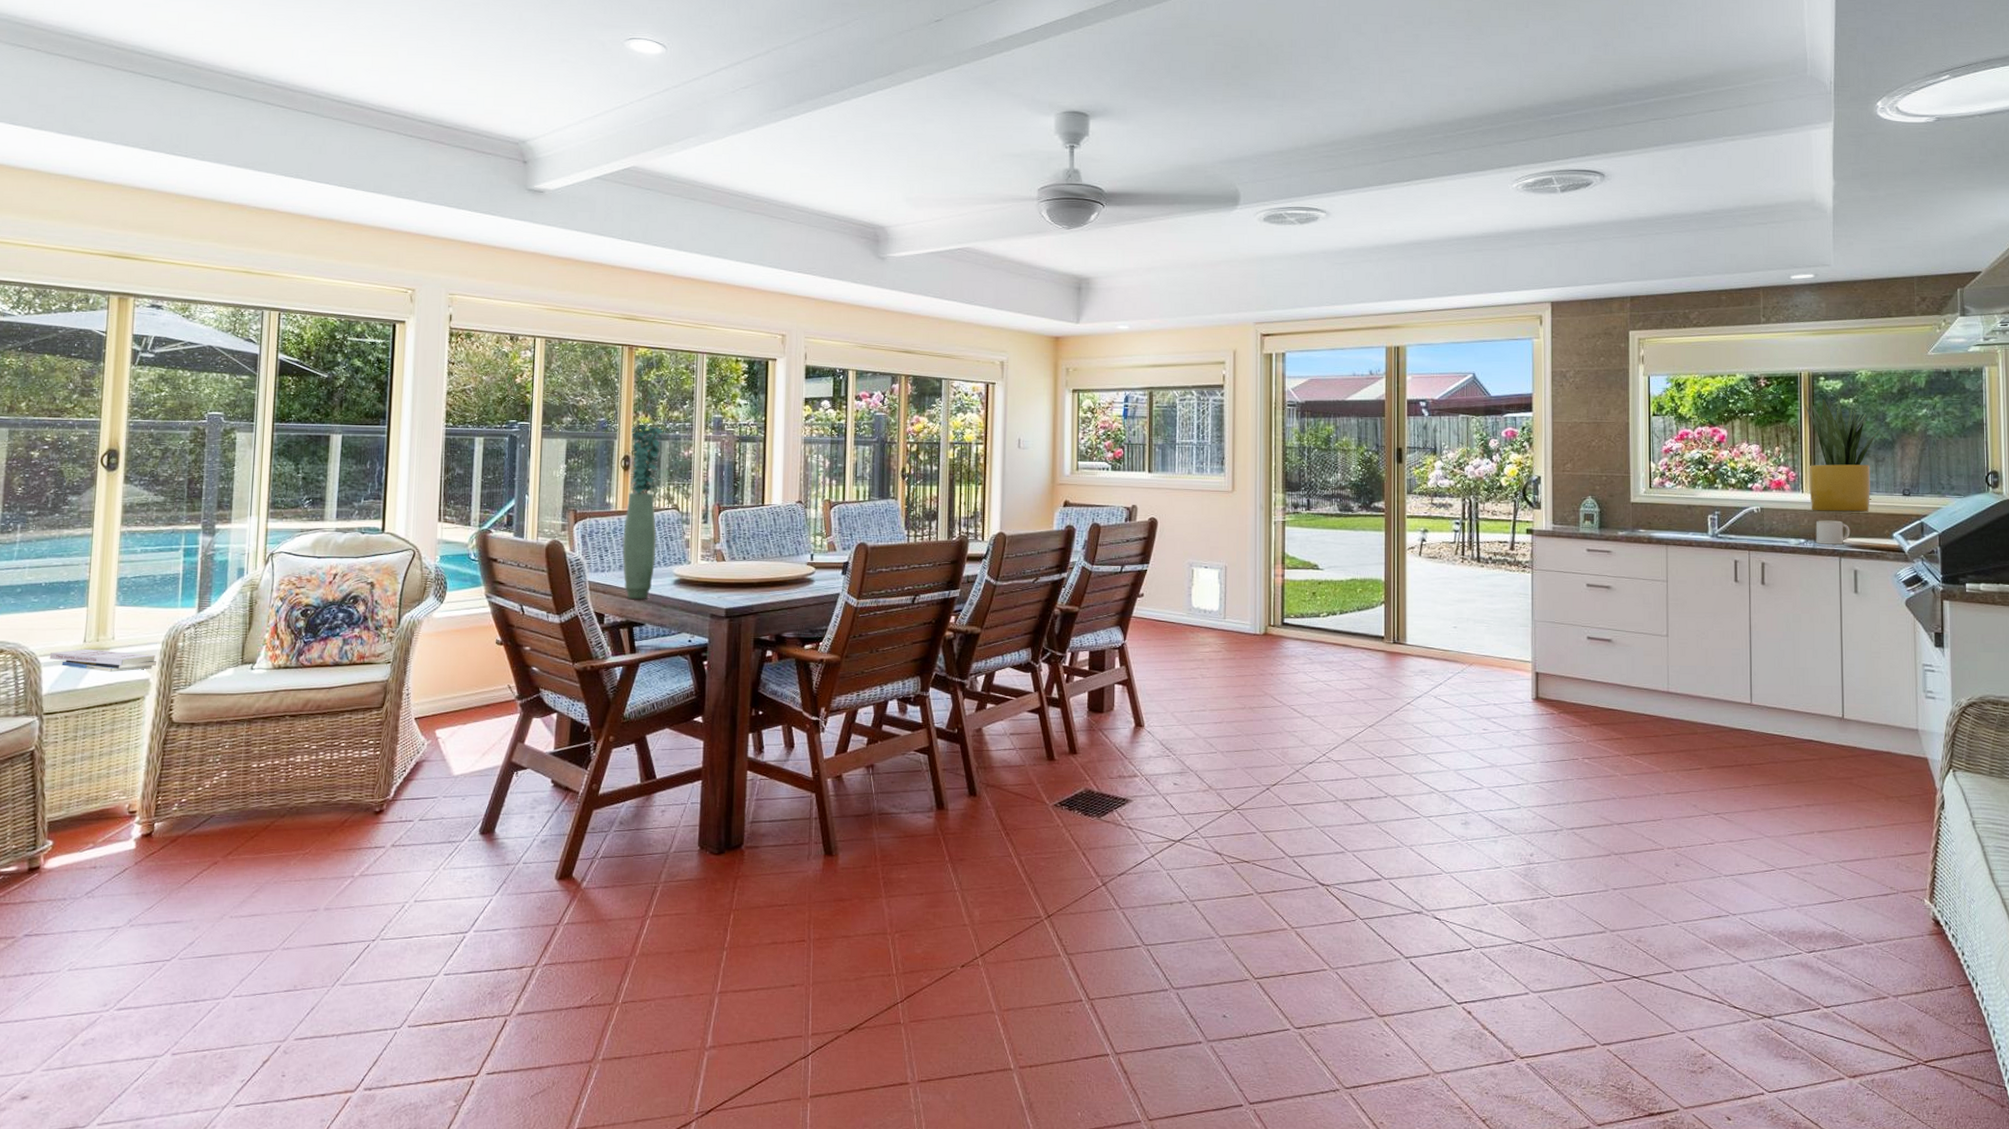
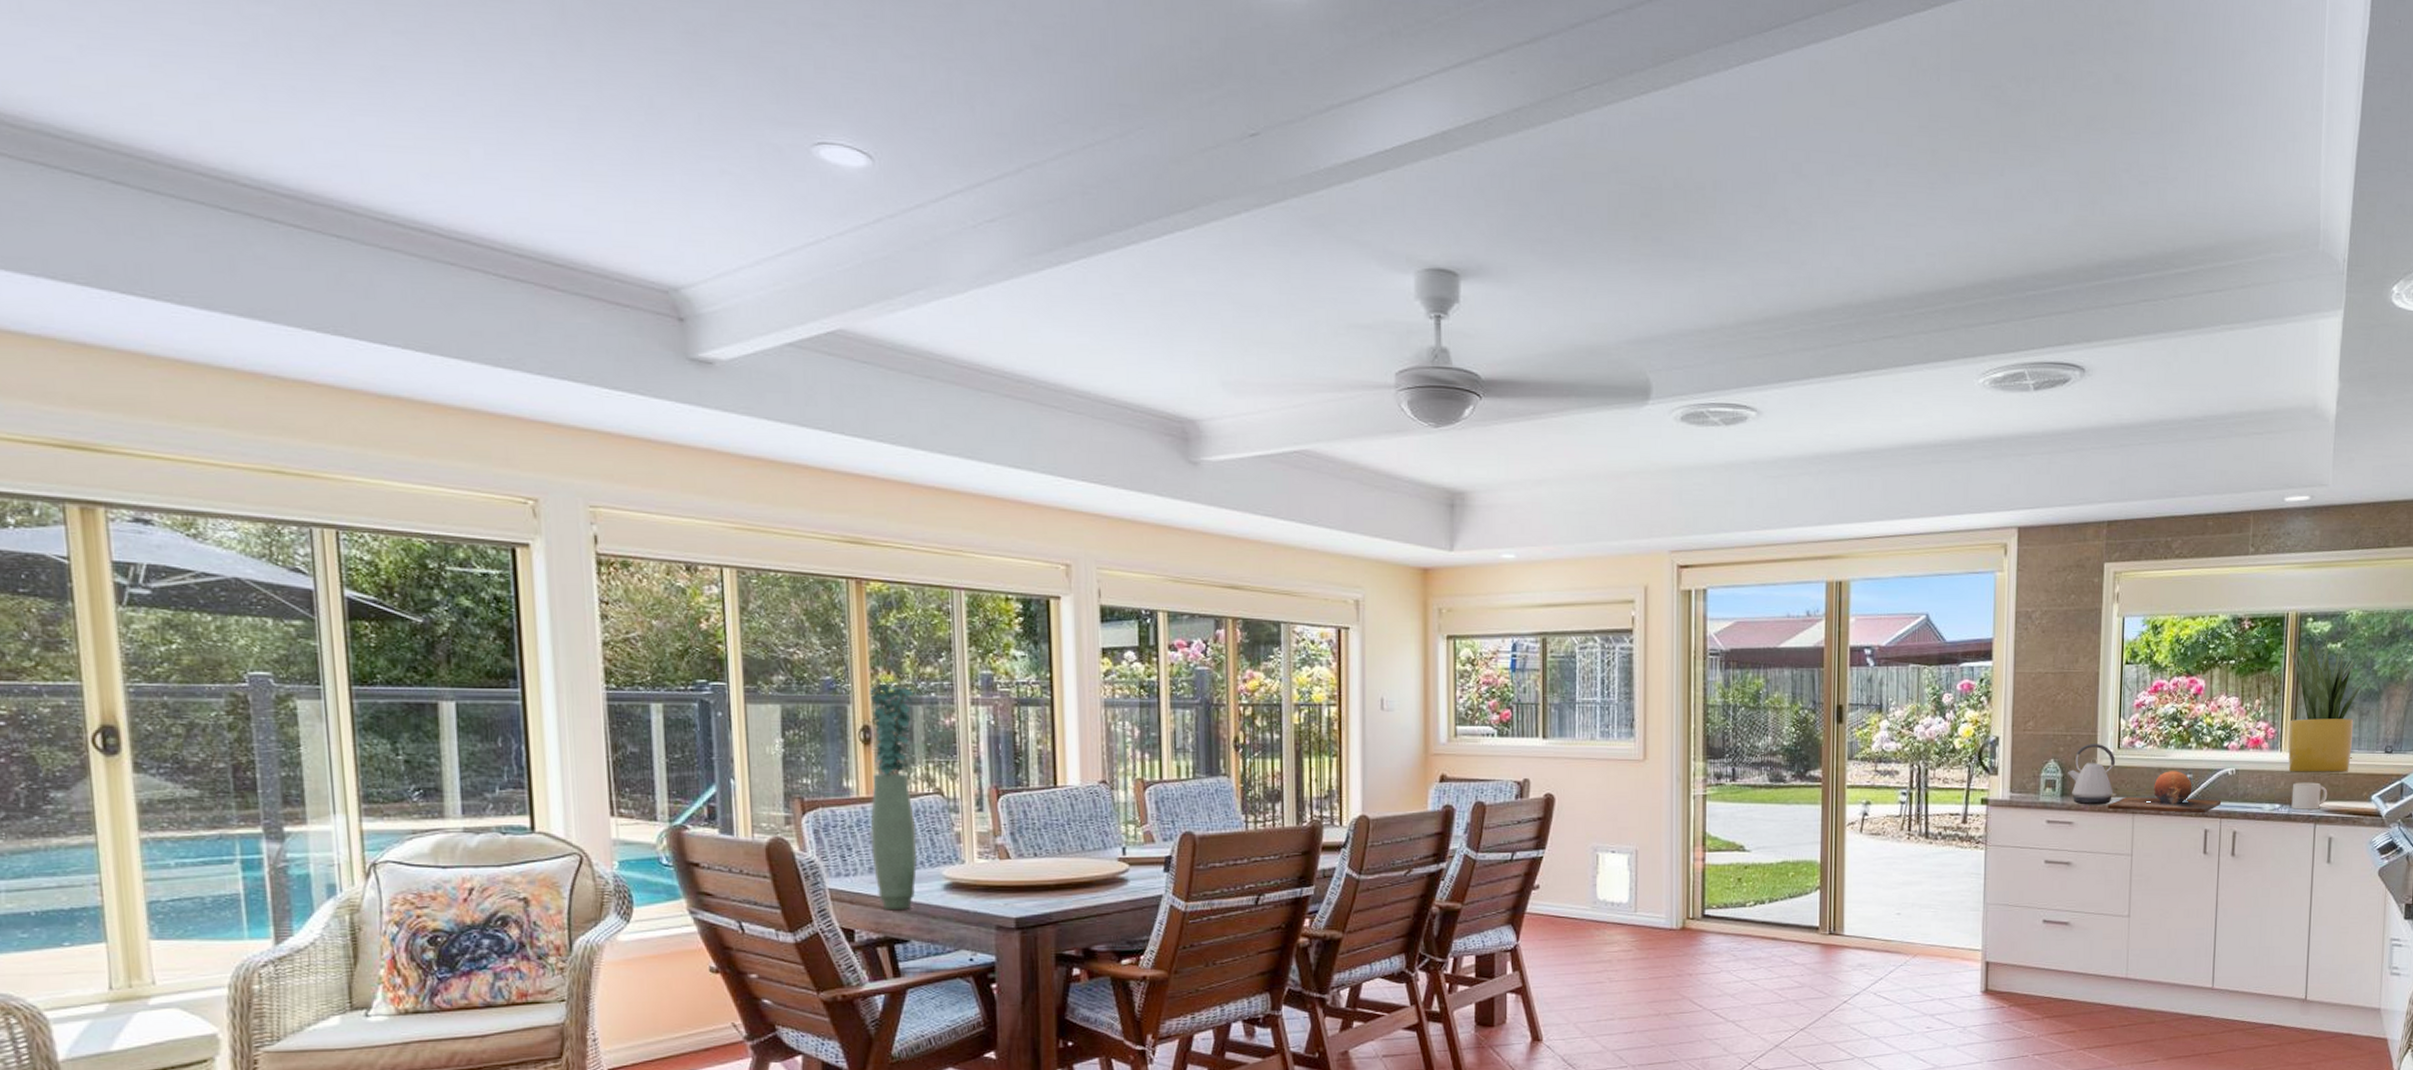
books: present [49,649,157,672] -> none [59,998,226,1028]
kettle: none [1603,483,1651,537] -> present [2067,744,2117,805]
chopping board: none [1642,508,1749,546] -> present [2107,771,2222,814]

